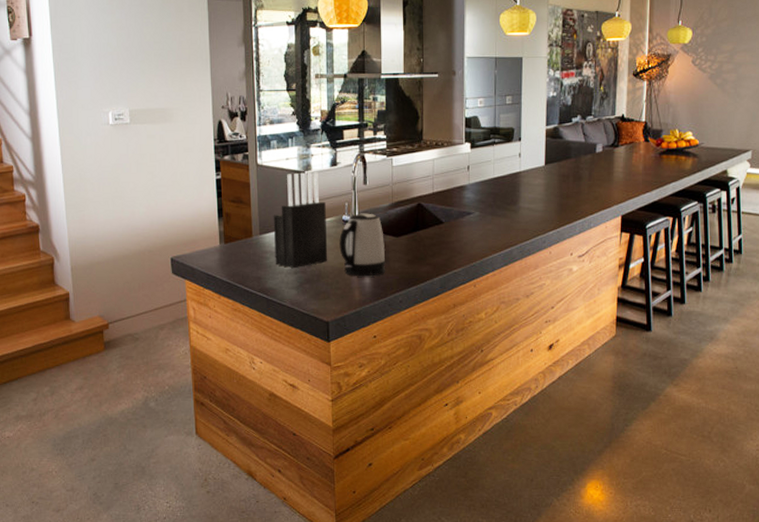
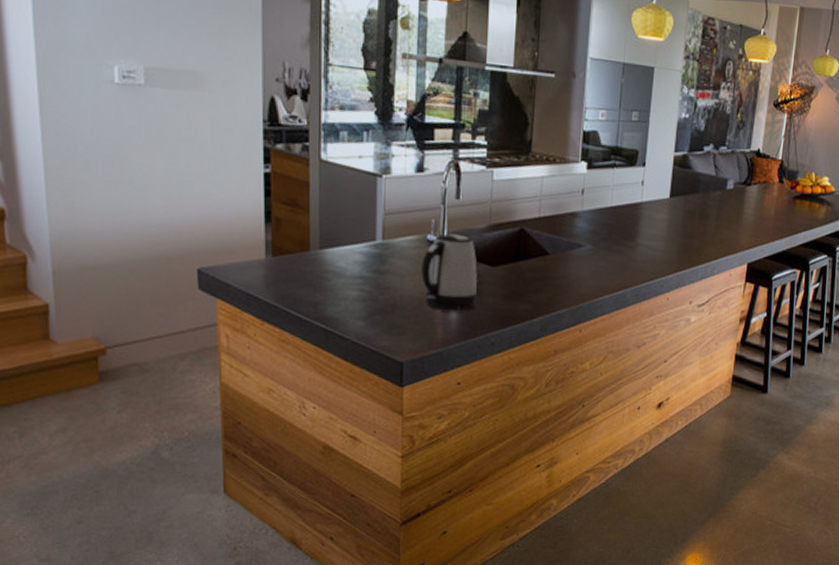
knife block: present [273,172,328,269] -> none [338,176,407,295]

